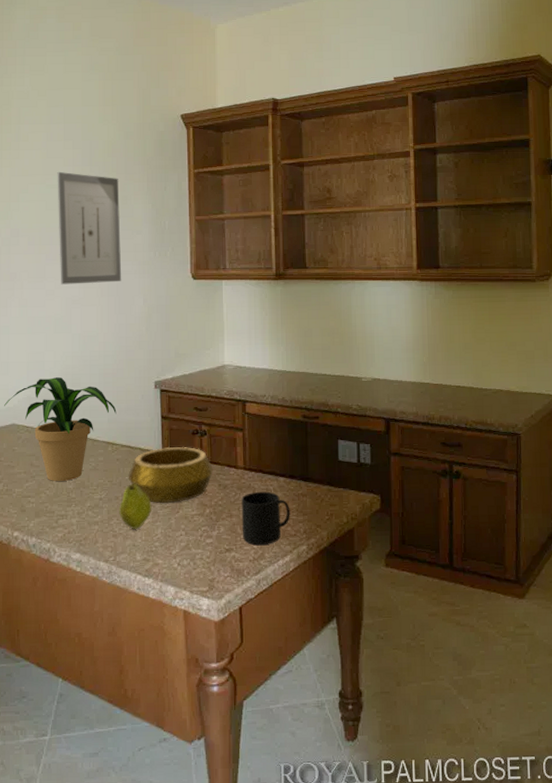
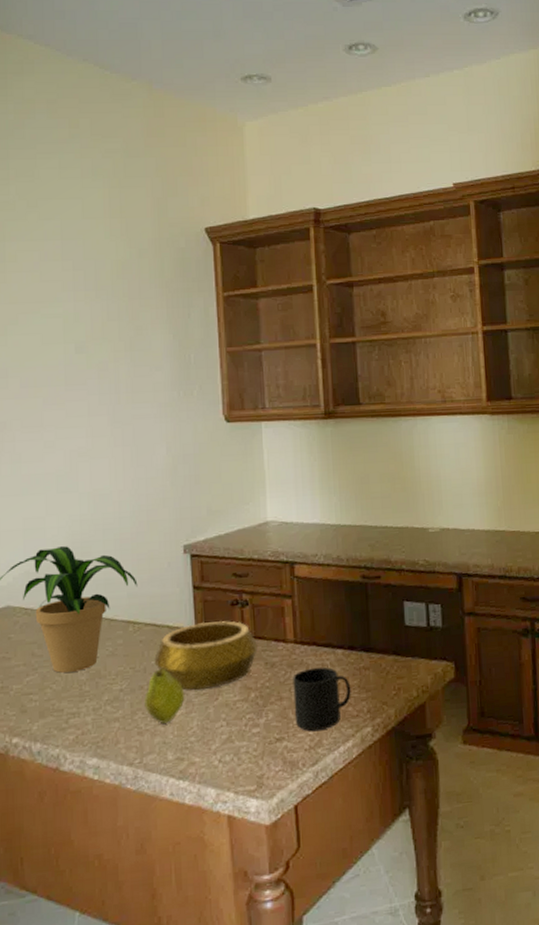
wall art: present [57,171,122,285] -> none [54,297,139,434]

